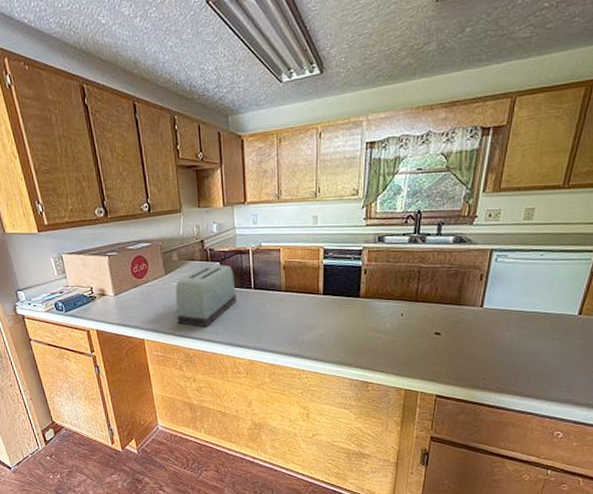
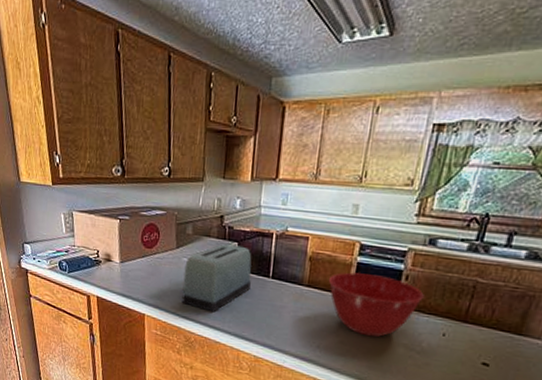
mixing bowl: none [302,273,381,326] -> present [328,272,424,337]

